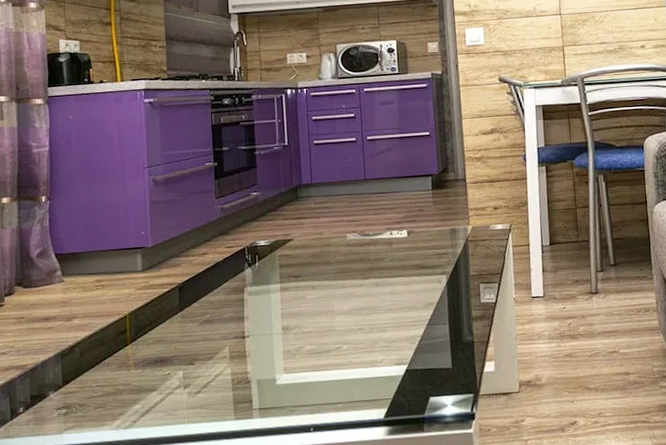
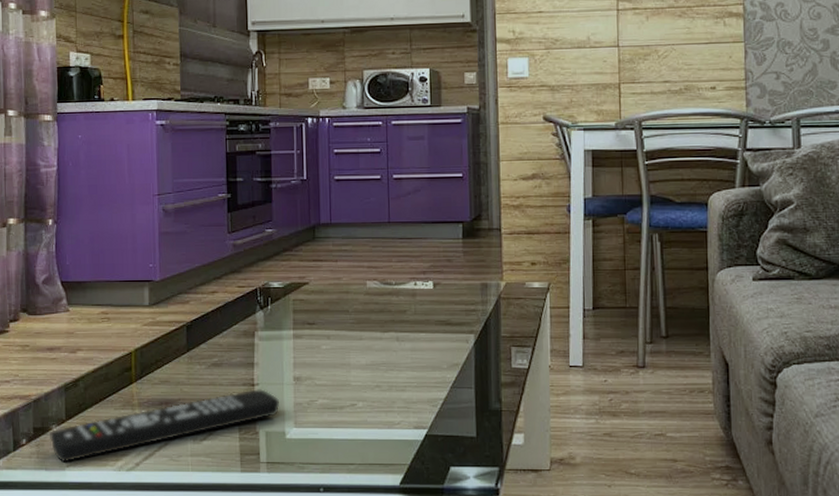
remote control: none [47,340,270,427] -> present [50,389,280,463]

